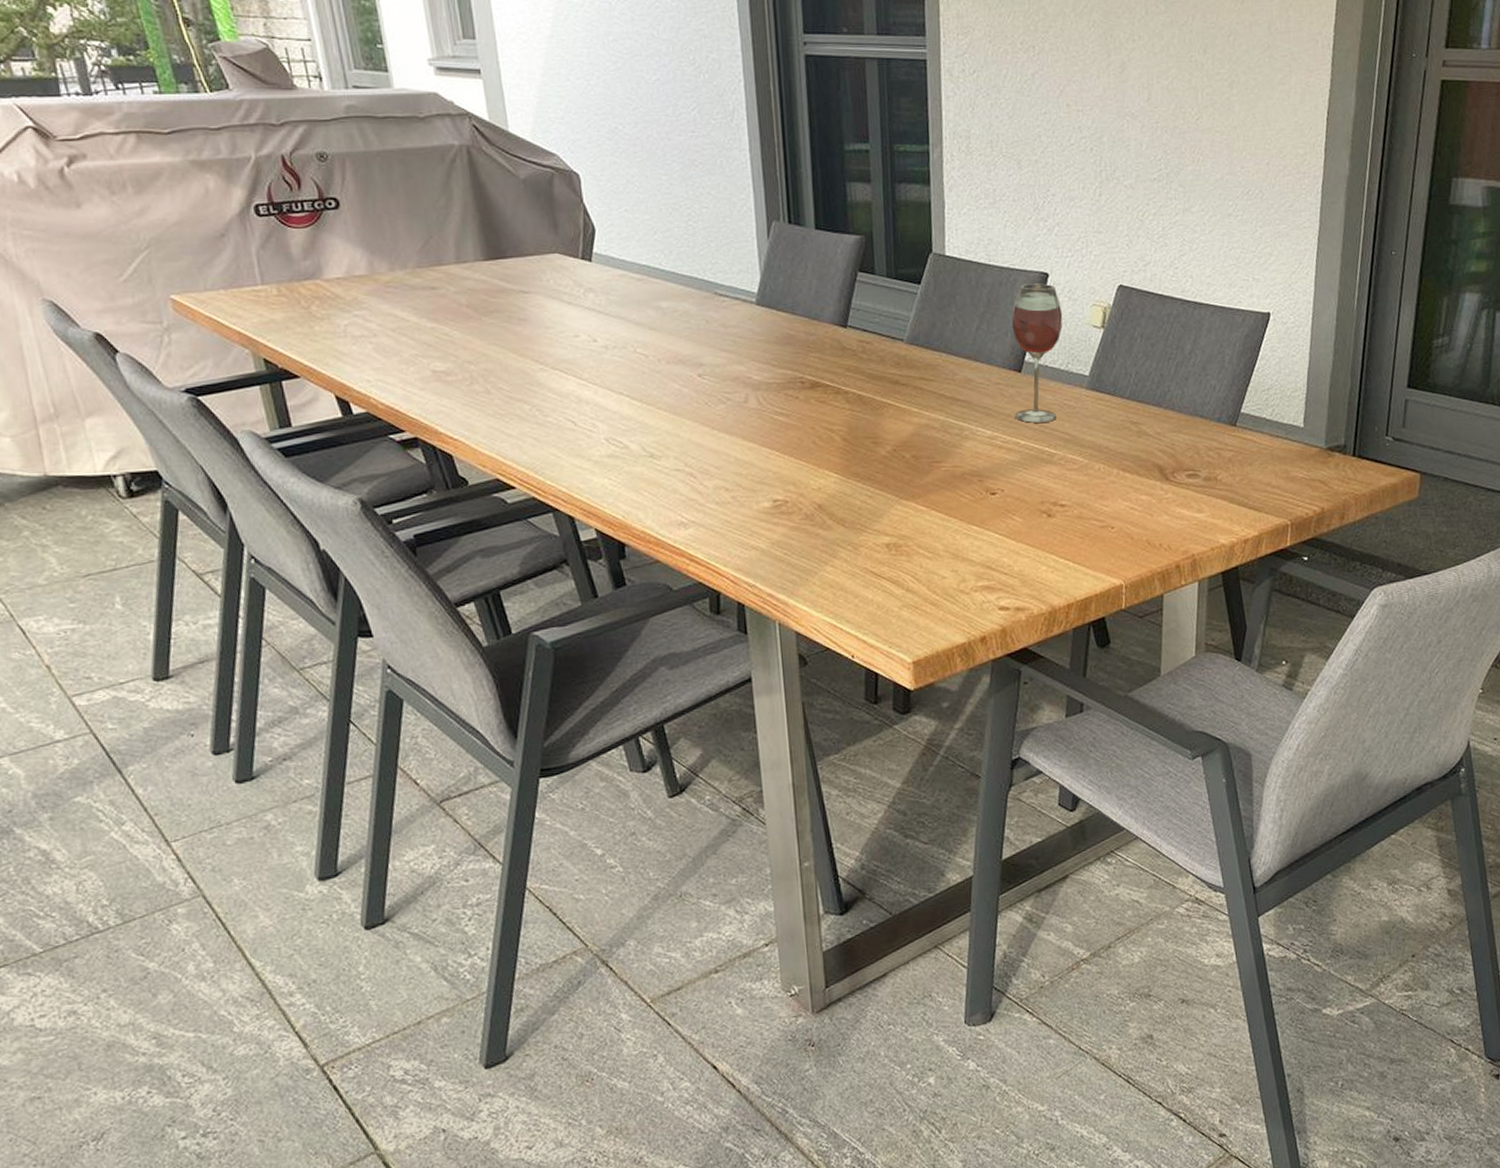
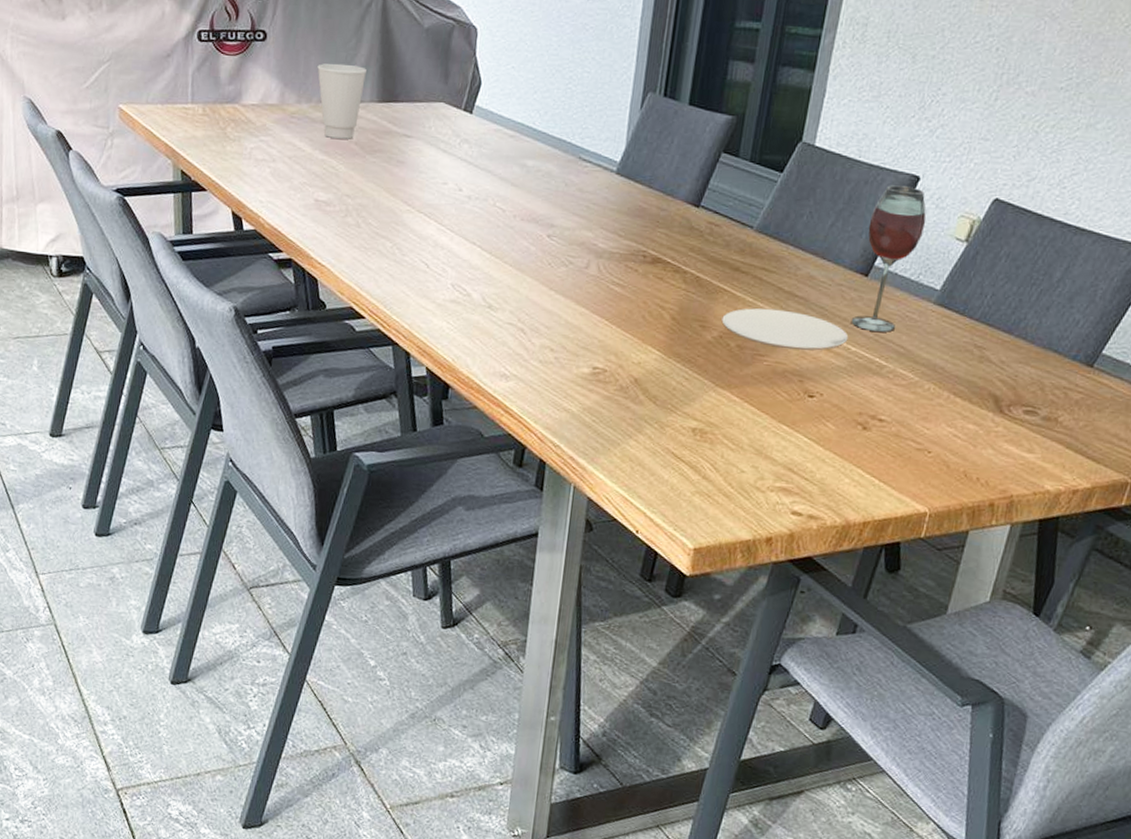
cup: none [406,224,465,304] -> present [317,63,368,139]
plate: none [892,415,1016,453] -> present [721,308,849,351]

